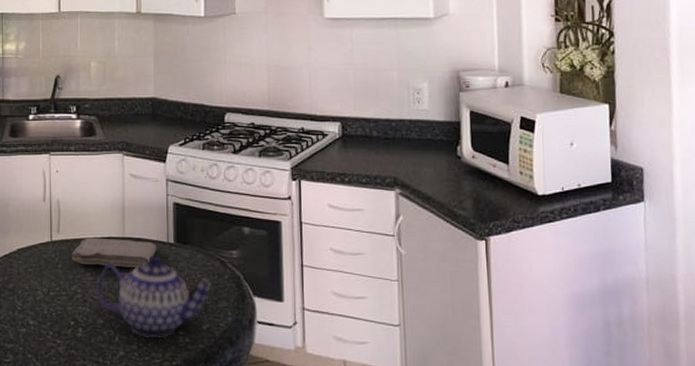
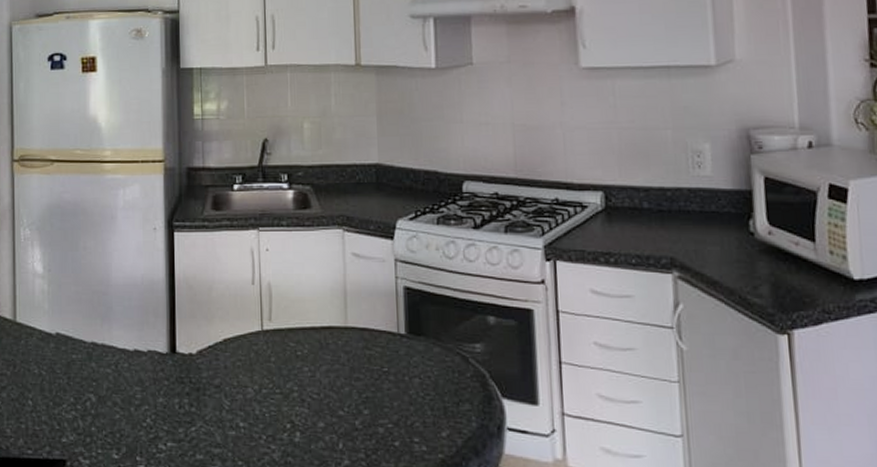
washcloth: present [72,238,156,268] -> none [286,327,385,362]
teapot: present [95,255,213,338] -> none [315,348,452,446]

